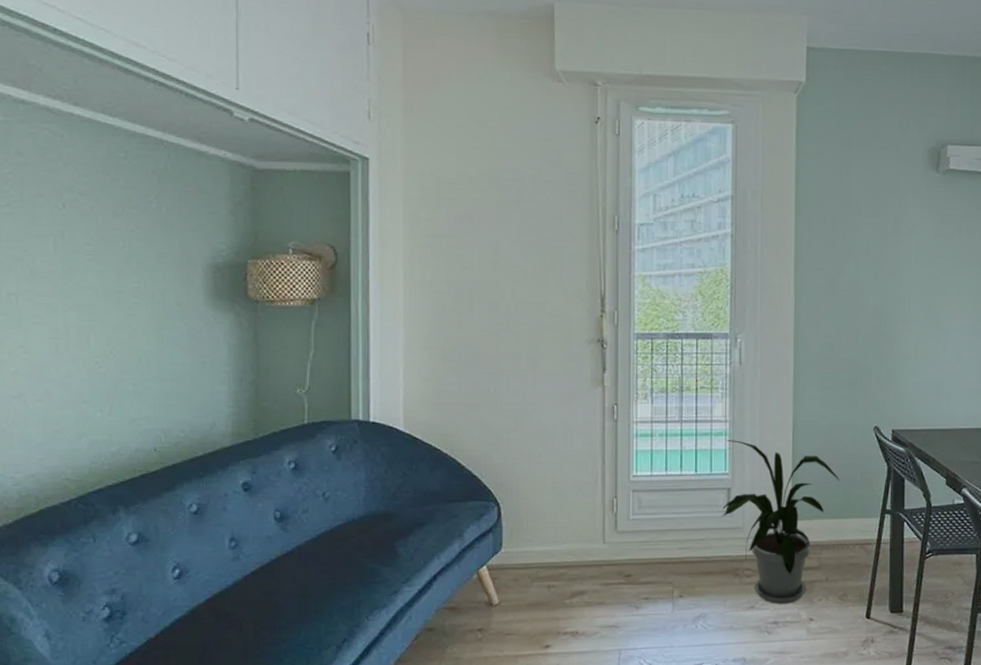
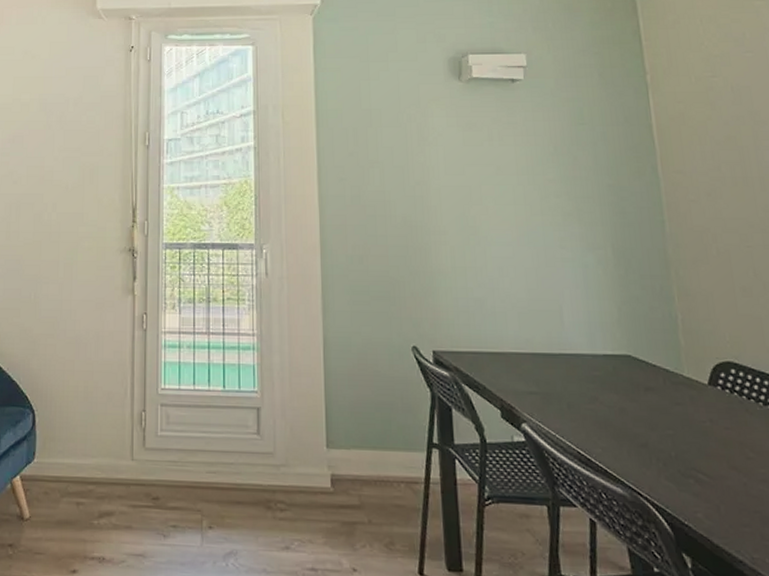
house plant: present [722,440,840,604] -> none [251,355,377,548]

